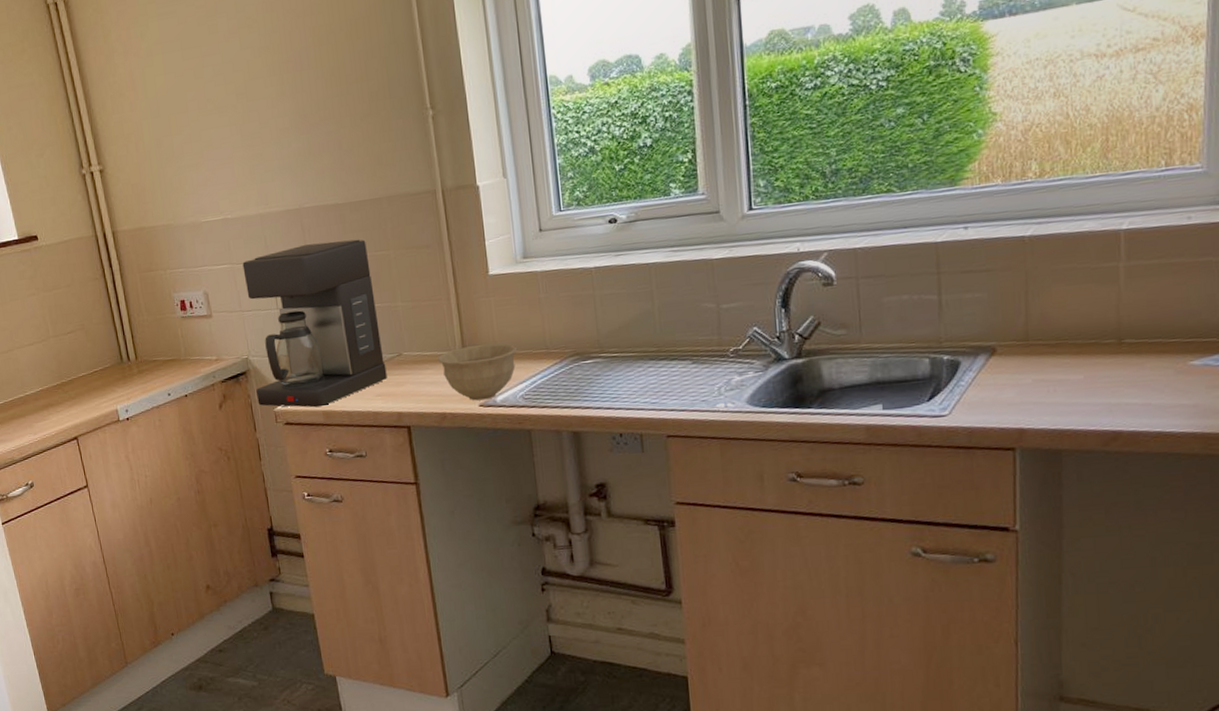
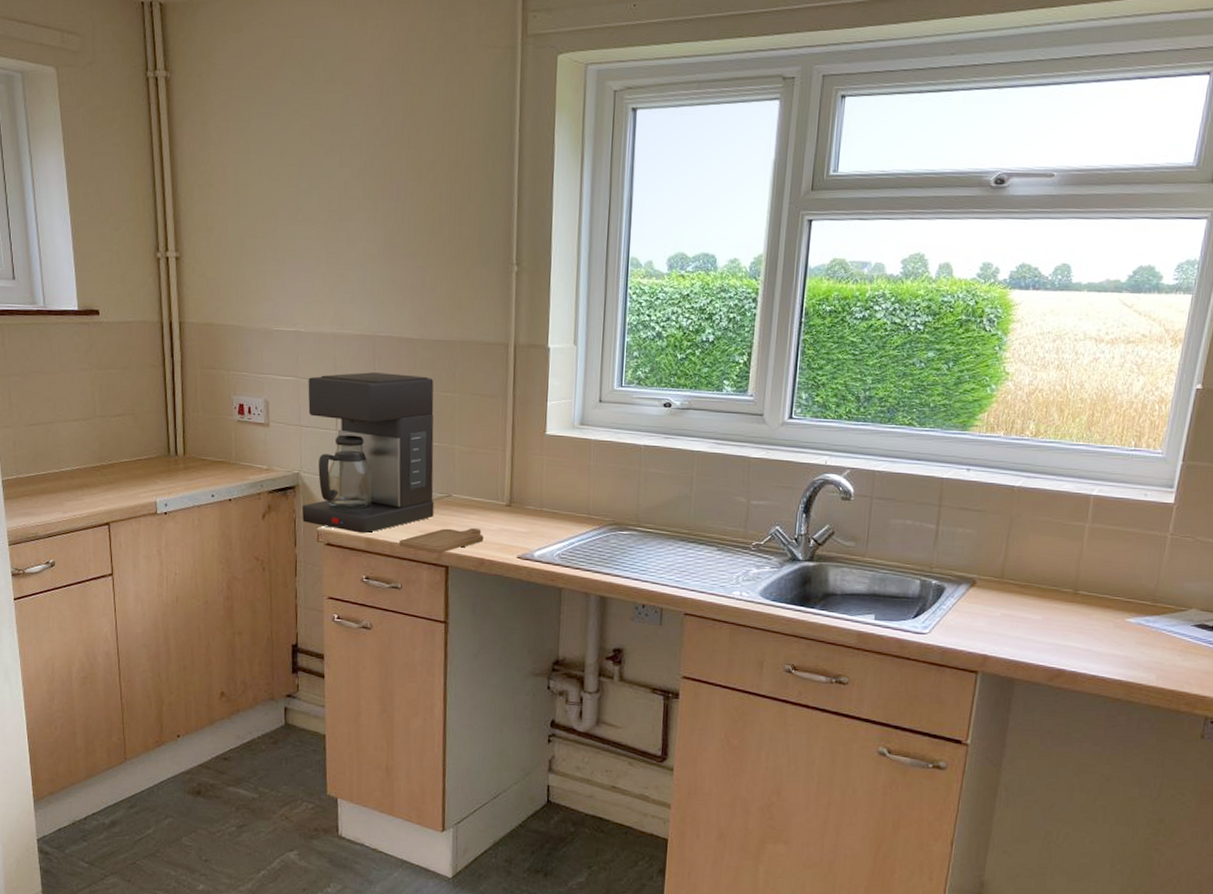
chopping board: none [357,383,442,416] -> present [399,528,484,554]
bowl: present [437,343,518,401] -> none [484,499,562,553]

